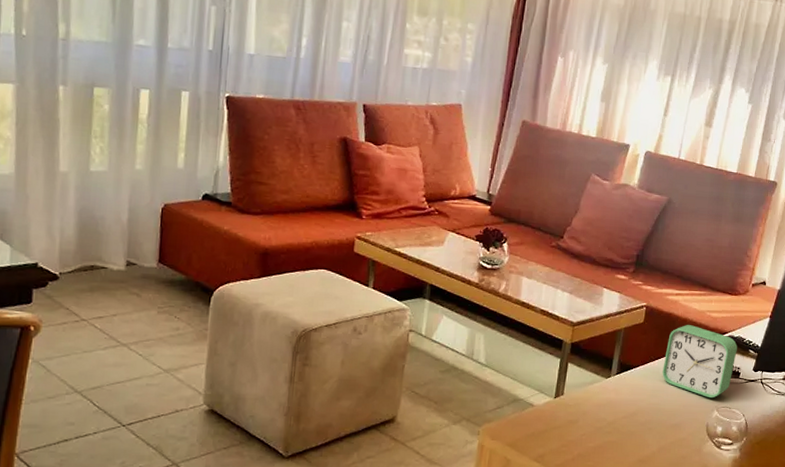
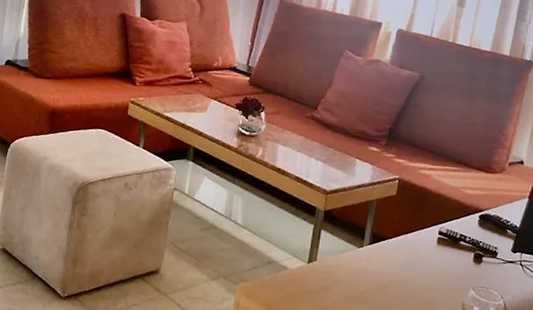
alarm clock: present [662,325,737,398] -> none [415,200,494,277]

